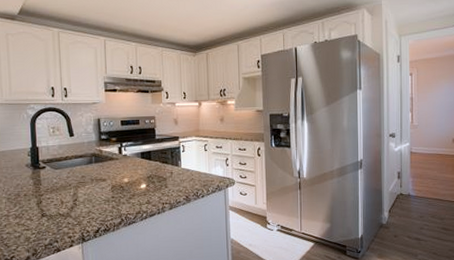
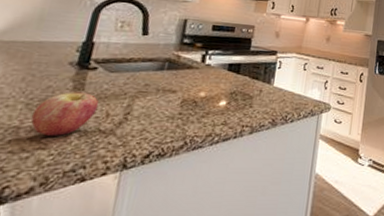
apple: none [13,187,54,220] -> present [30,92,99,136]

